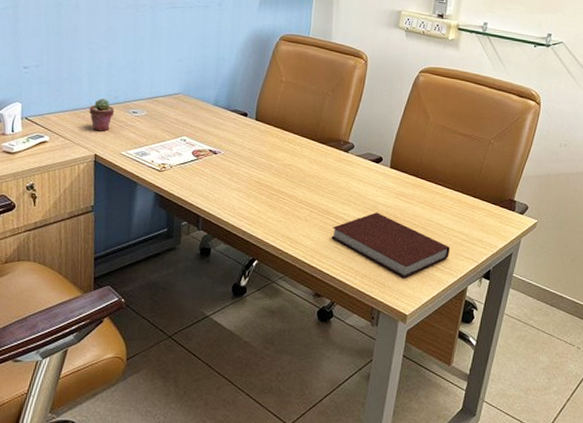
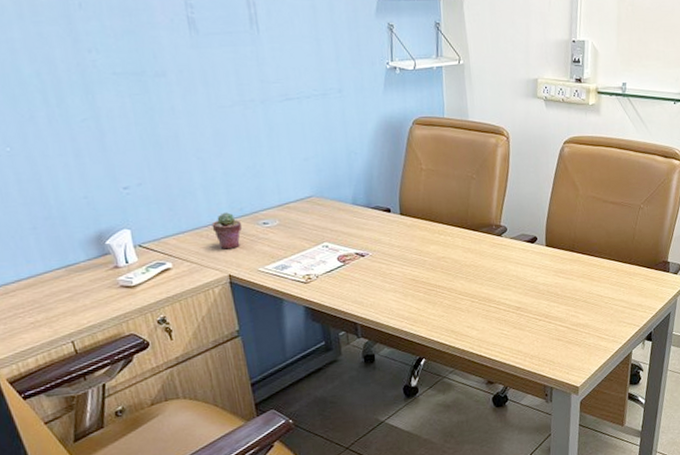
notebook: present [331,212,450,278] -> none [496,293,612,352]

